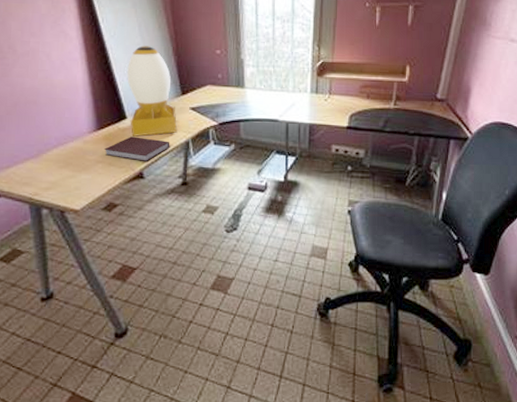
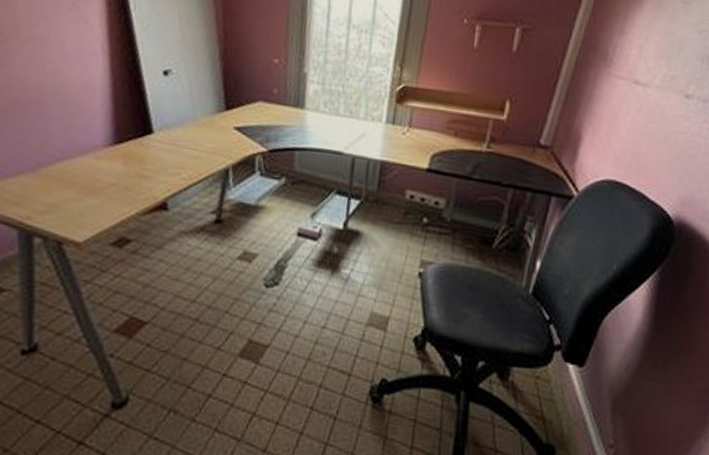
notebook: present [105,136,170,161] -> none [121,156,205,189]
desk lamp: present [127,46,177,137] -> none [156,44,217,157]

